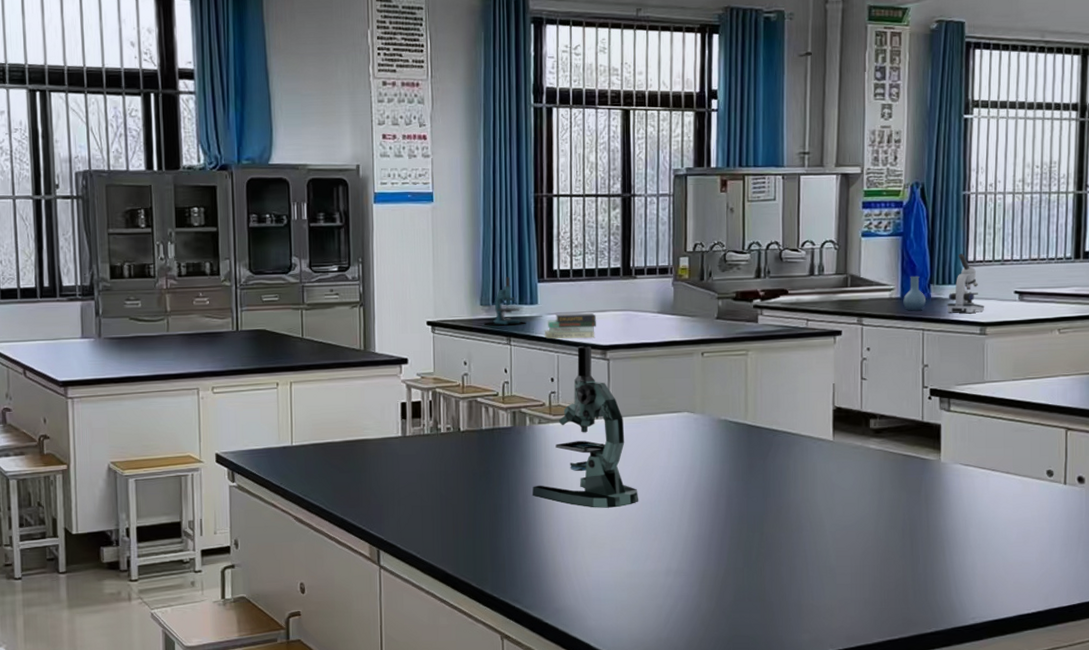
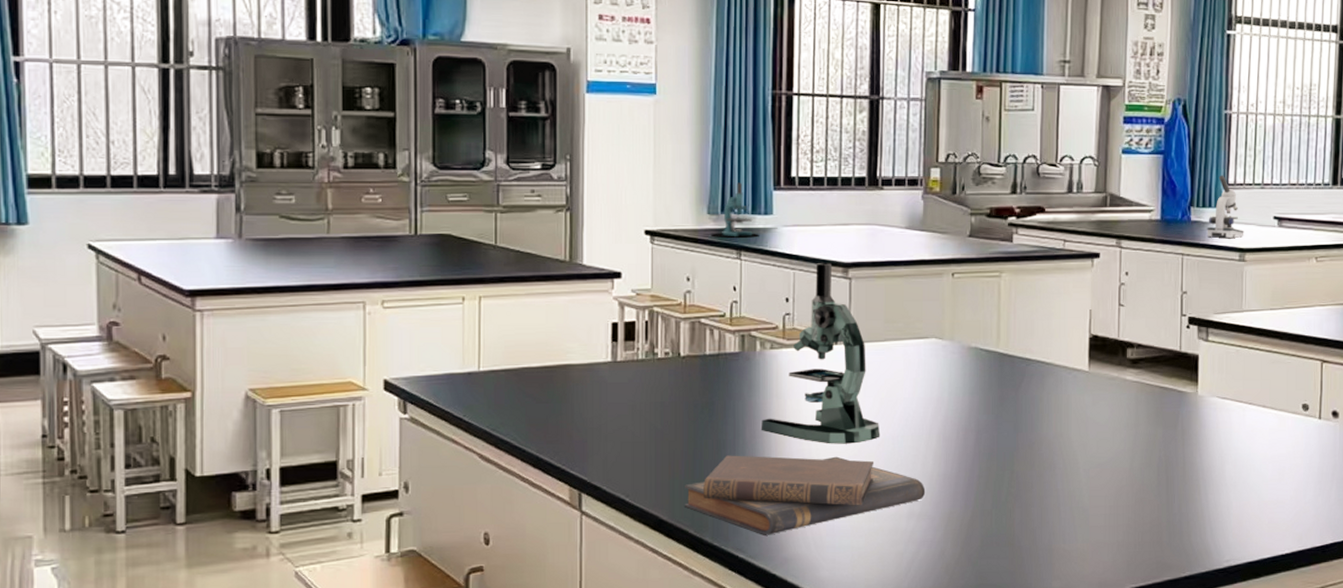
diary: none [467,517,682,589] -> present [685,455,926,535]
books: present [544,313,596,339] -> none [779,227,838,253]
flask: present [903,276,927,311] -> none [1163,197,1187,234]

